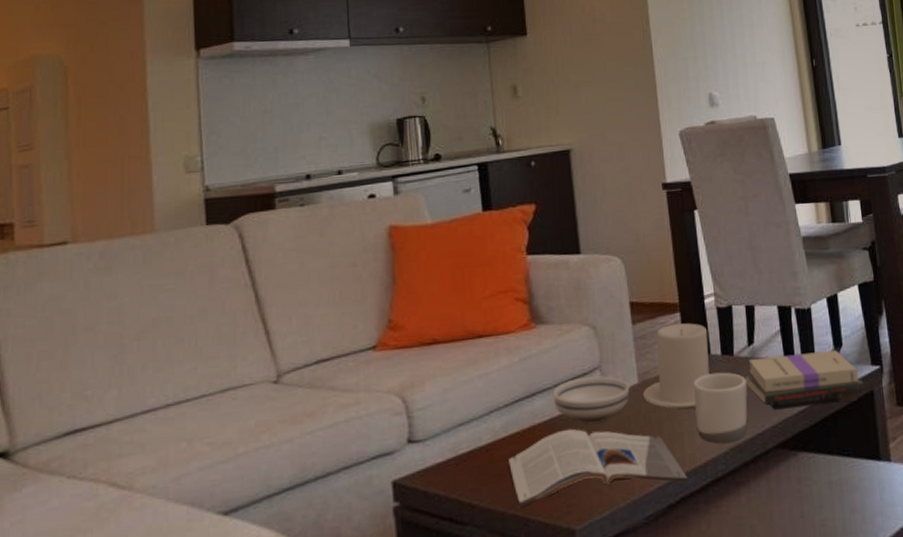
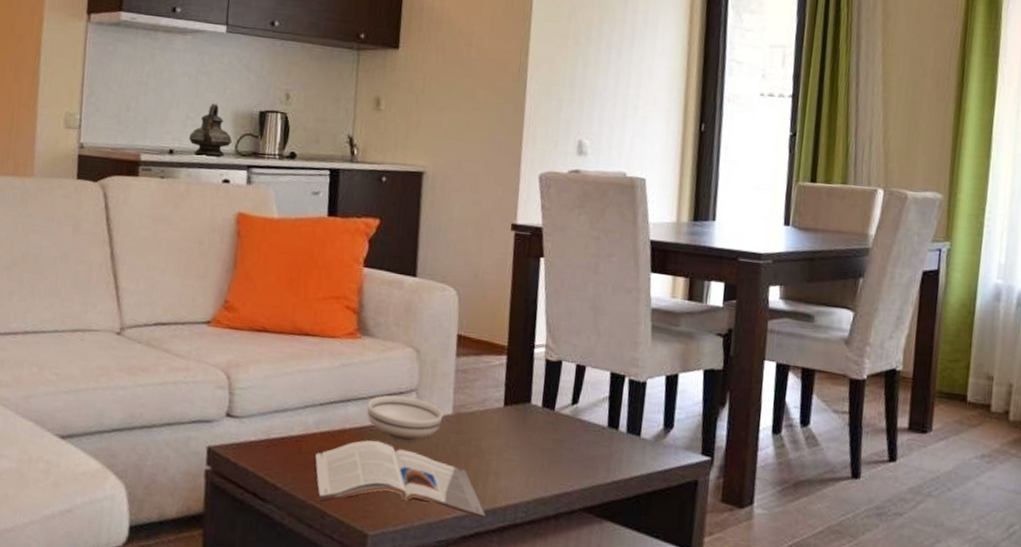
teapot: none [326,118,373,174] -> present [189,102,232,157]
candle: present [642,323,710,410] -> none [454,365,532,452]
mug: present [693,372,748,445] -> none [503,422,563,495]
books: present [744,350,864,411] -> none [561,417,689,486]

